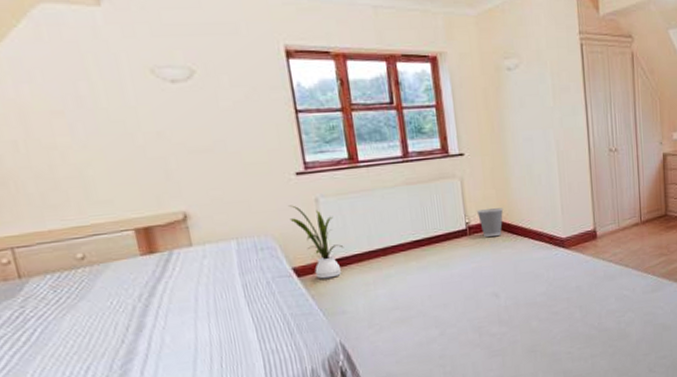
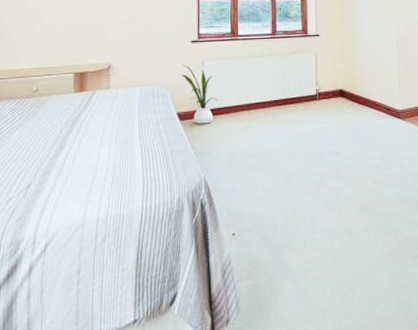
wastebasket: present [477,208,504,237] -> none [327,80,349,104]

